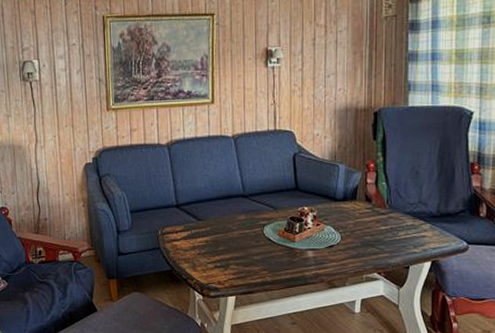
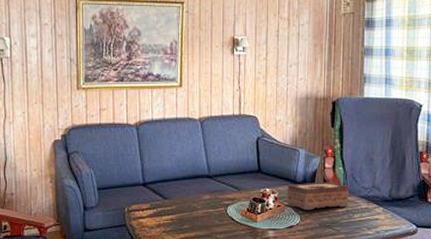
tissue box: none [326,198,393,228] -> present [286,182,349,210]

